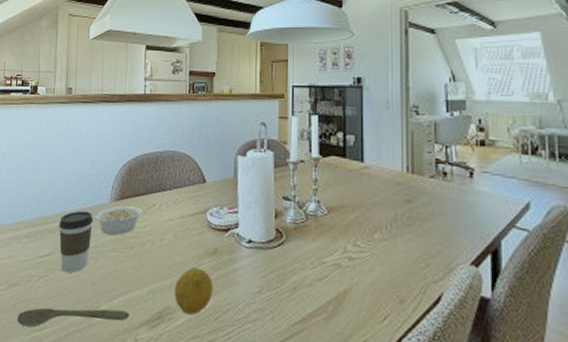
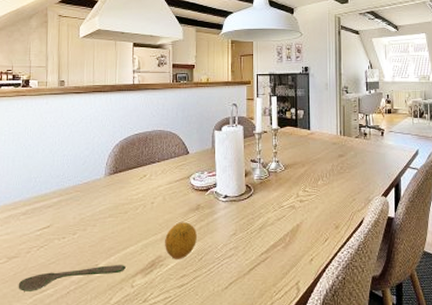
coffee cup: present [59,210,93,273] -> none [56,186,90,241]
legume: present [95,206,148,236] -> none [91,178,139,204]

